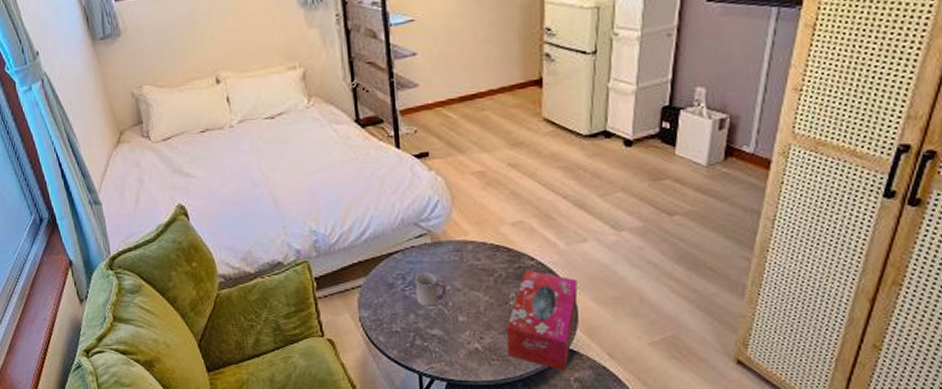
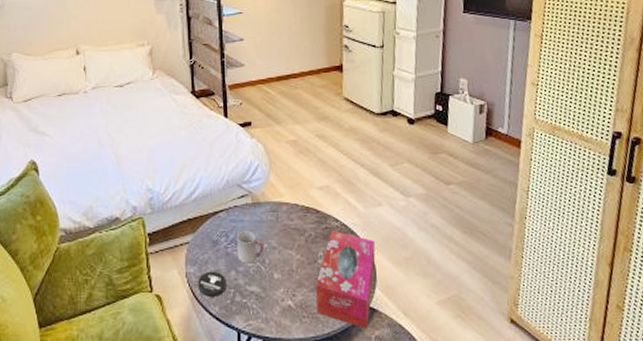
coaster: none [373,314,405,341] -> present [198,271,227,297]

